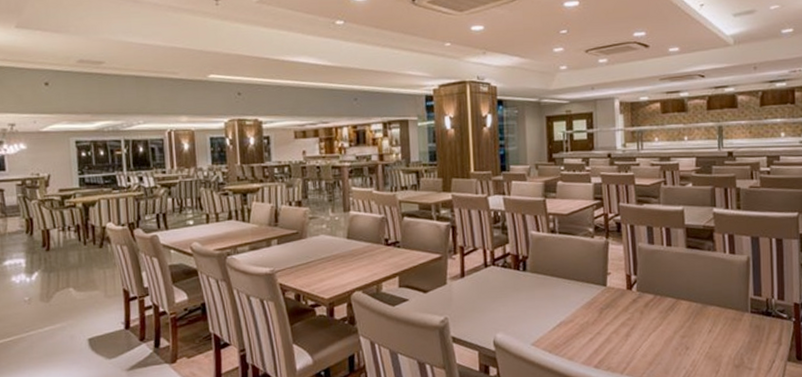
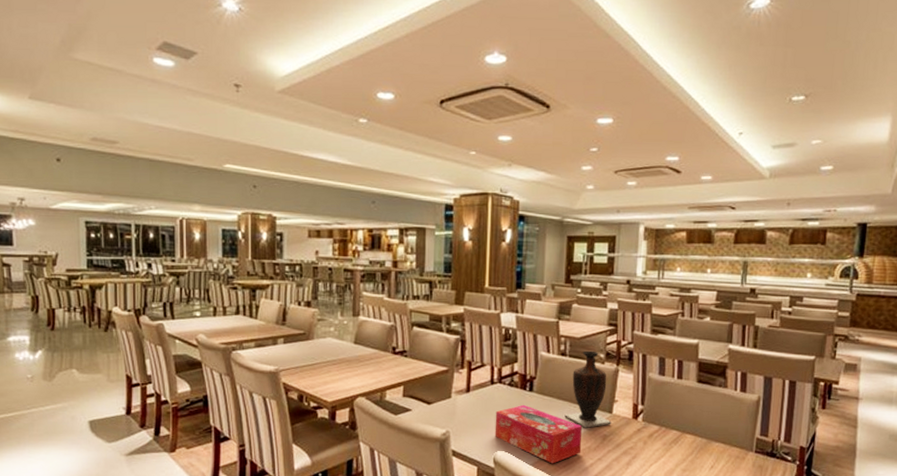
tissue box: none [491,284,580,342] -> present [494,404,582,464]
vase: none [560,225,607,303] -> present [564,350,612,428]

